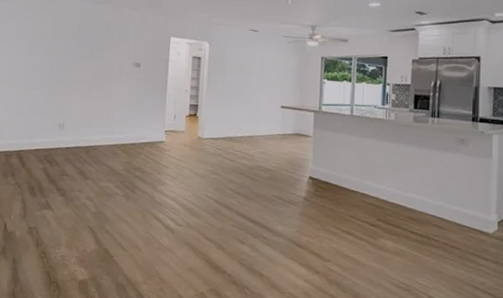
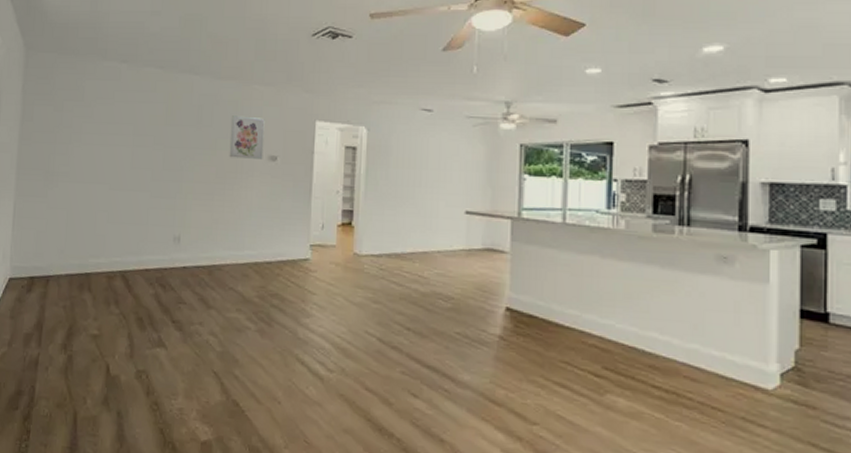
wall art: none [103,32,132,65] -> present [229,115,265,159]

